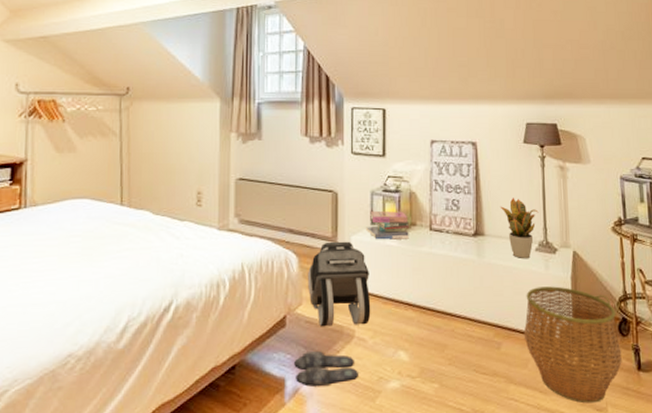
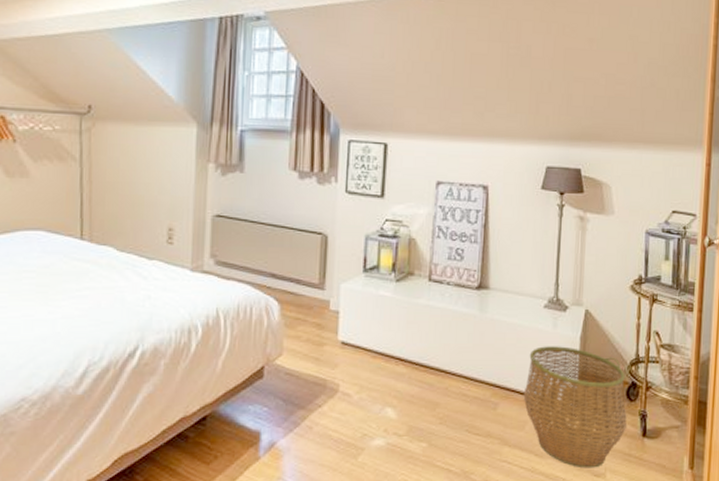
slippers: present [294,351,358,386] -> none [271,405,341,441]
backpack: present [307,241,371,327] -> none [289,289,359,380]
books: present [365,210,409,240] -> none [356,257,406,290]
potted plant: present [500,198,539,258] -> none [508,249,551,315]

